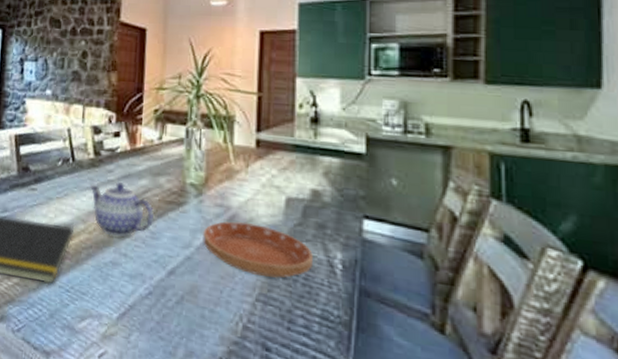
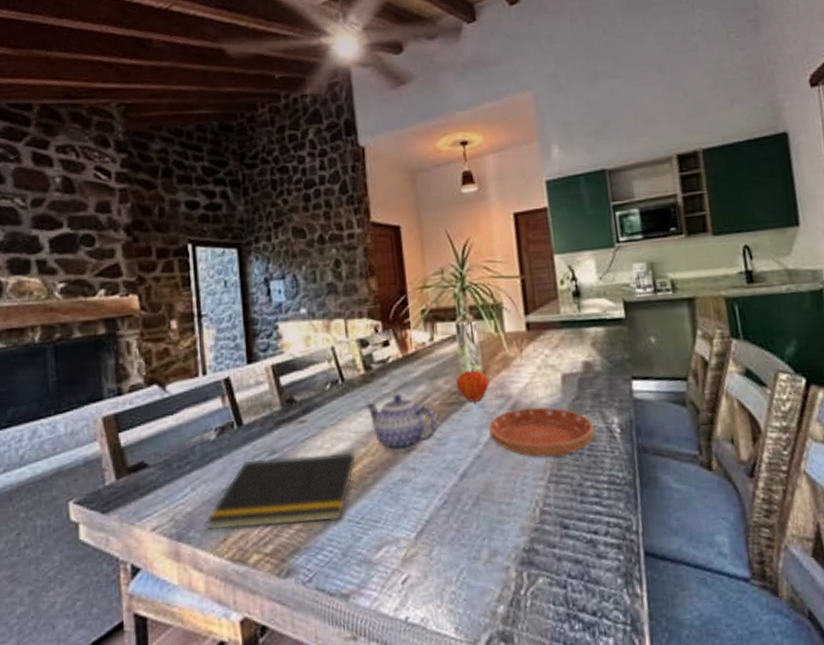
fruit: none [178,171,211,206] -> present [456,366,490,403]

